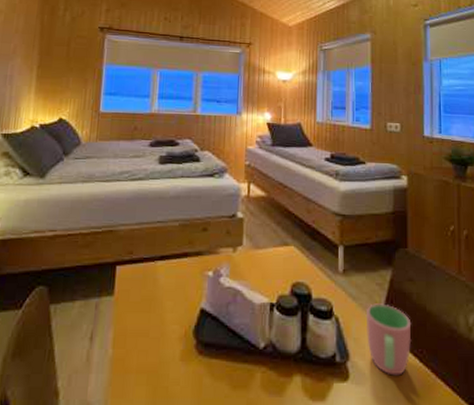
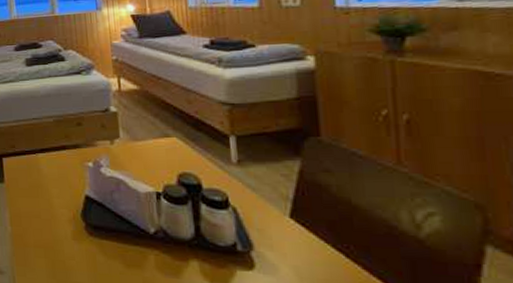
cup: present [365,303,412,376] -> none [269,195,333,269]

